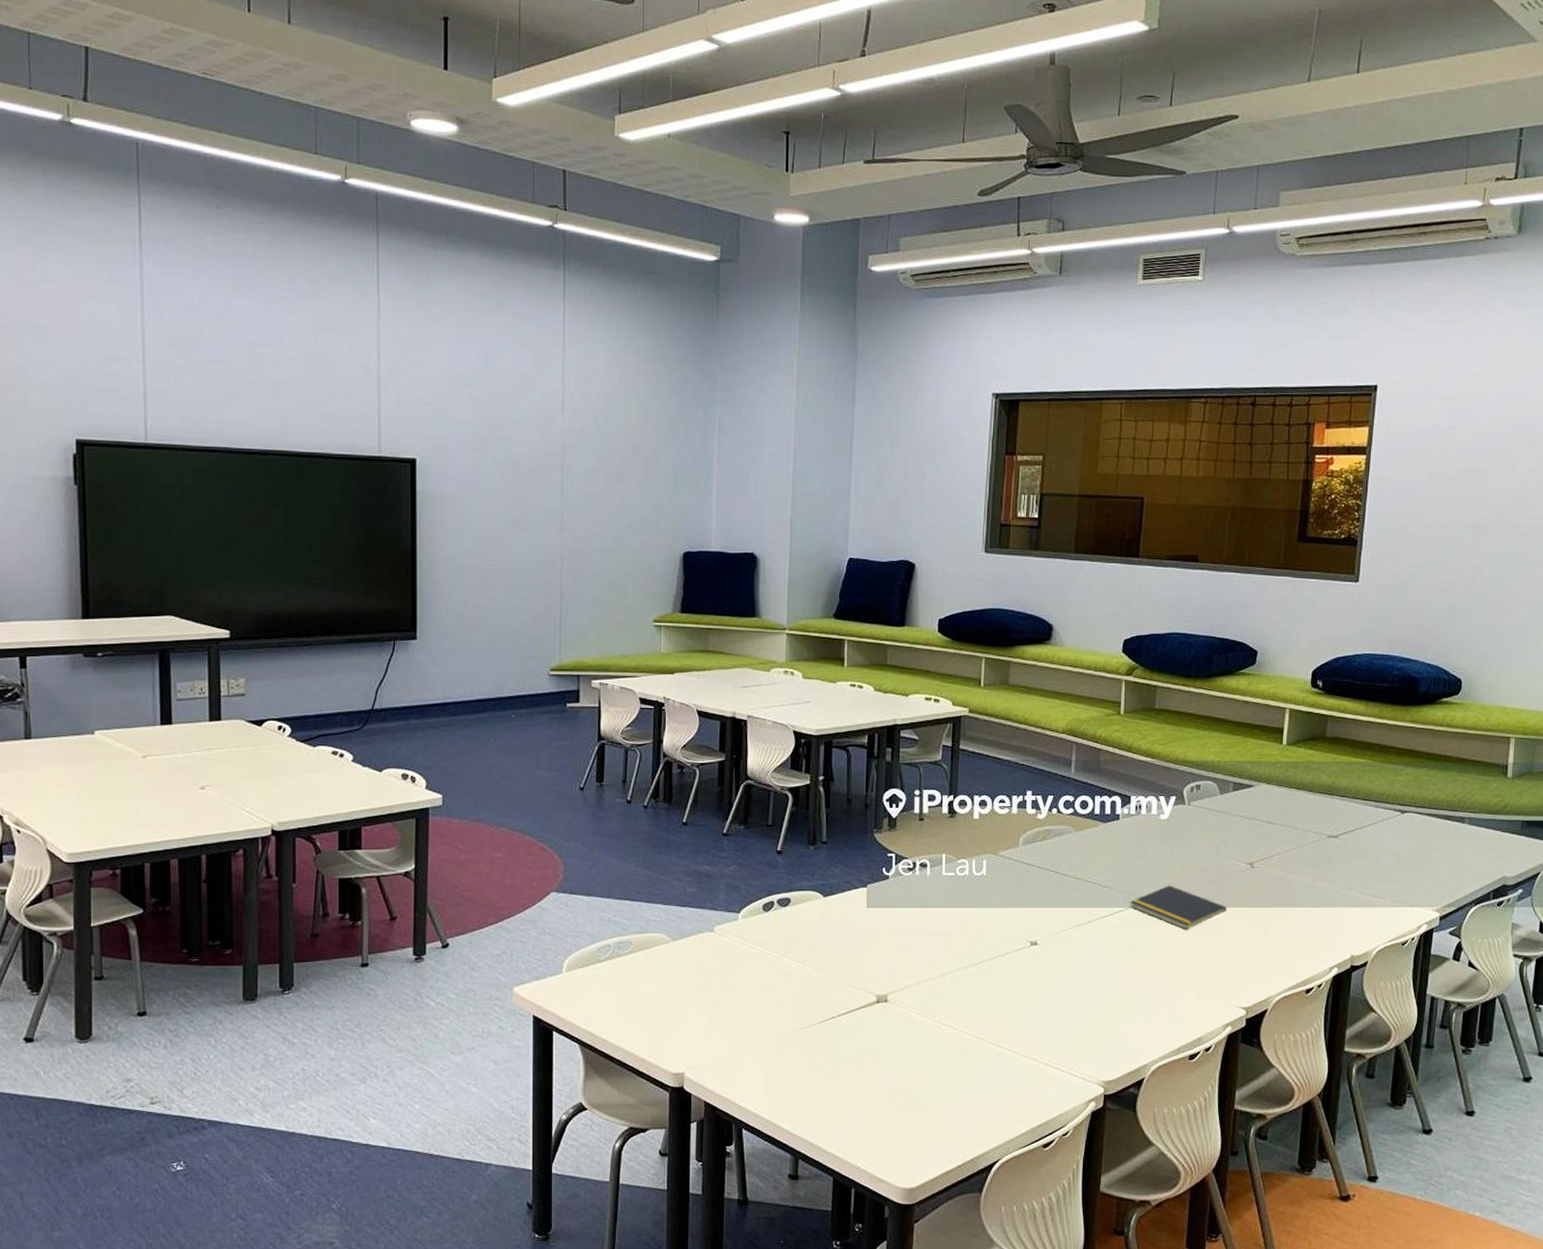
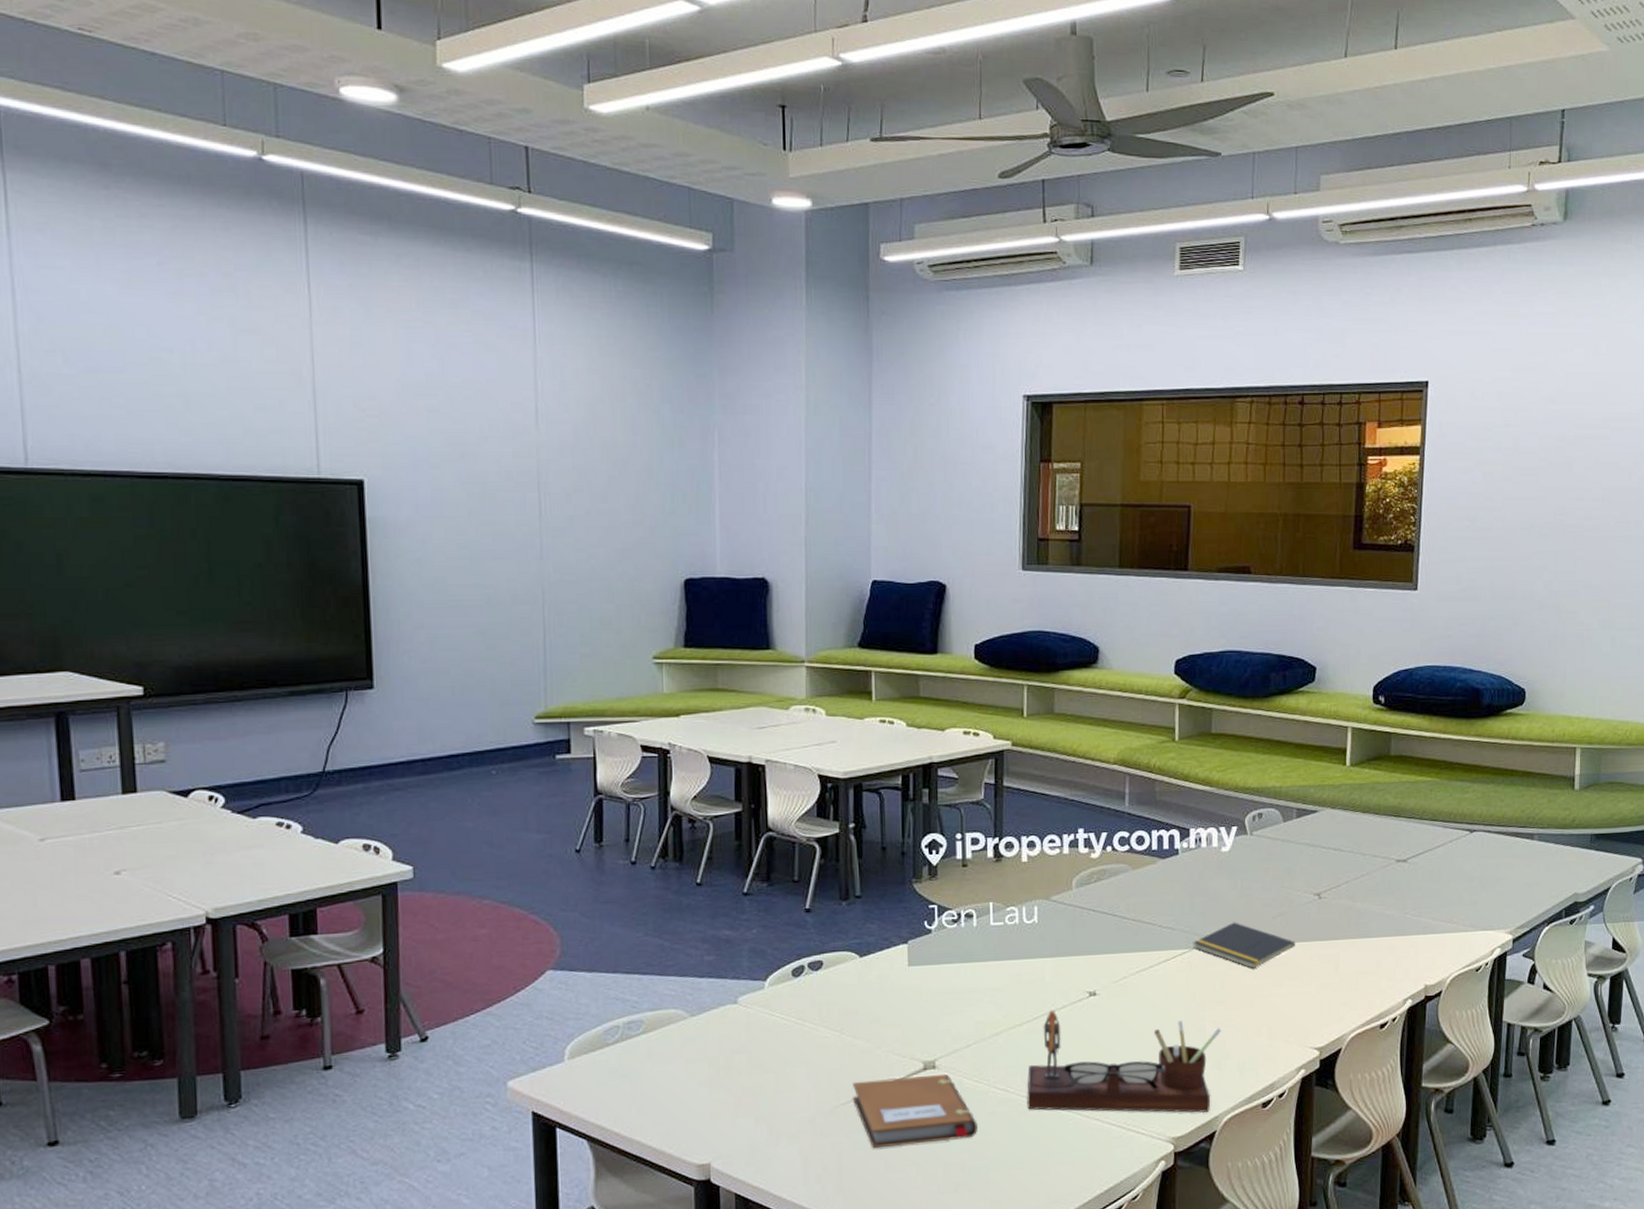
notebook: none [811,1007,923,1071] -> present [852,1073,978,1149]
desk organizer: none [969,955,1154,1061] -> present [1027,1009,1222,1114]

